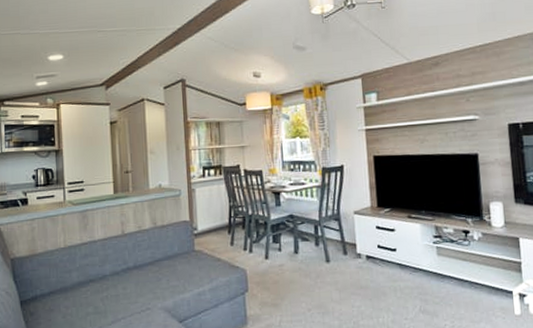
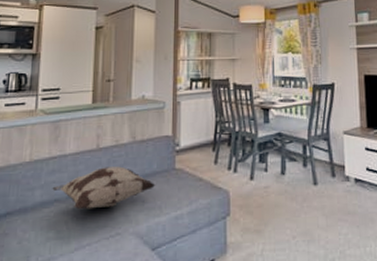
decorative pillow: none [86,250,178,289] -> present [52,166,156,210]

